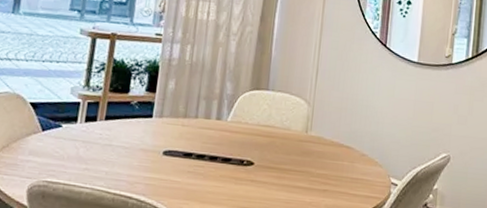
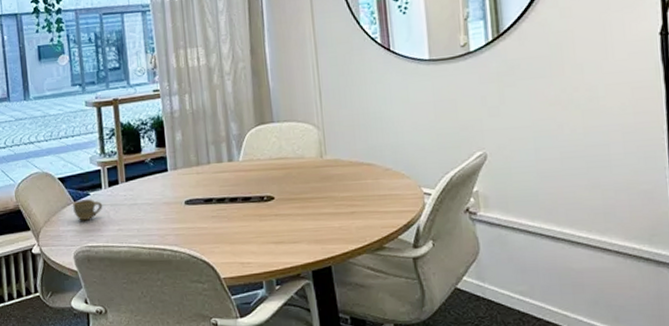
cup: none [38,130,74,154] -> present [72,199,103,221]

